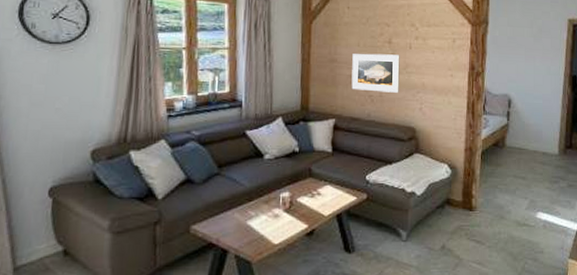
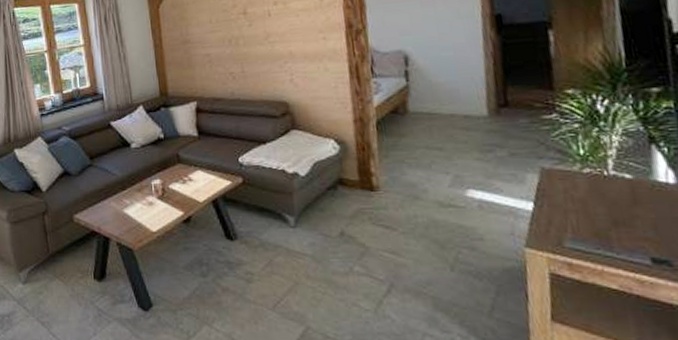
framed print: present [351,53,400,93] -> none [205,25,263,69]

